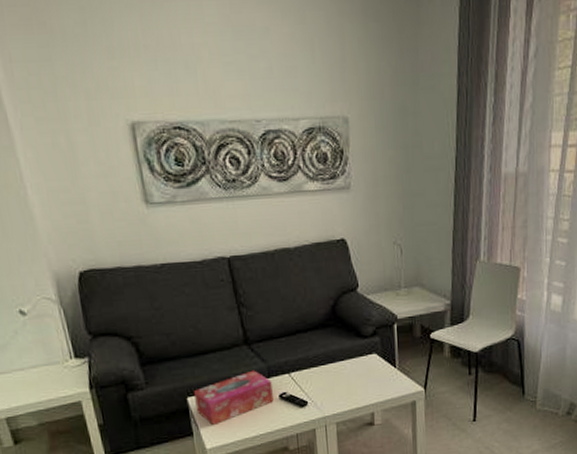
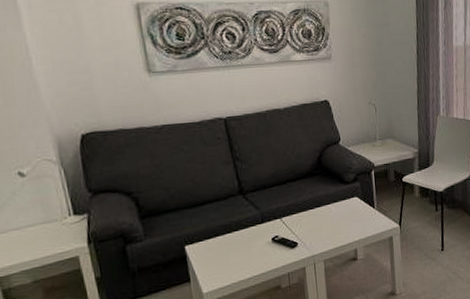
tissue box: present [194,370,274,425] -> none [192,217,267,270]

